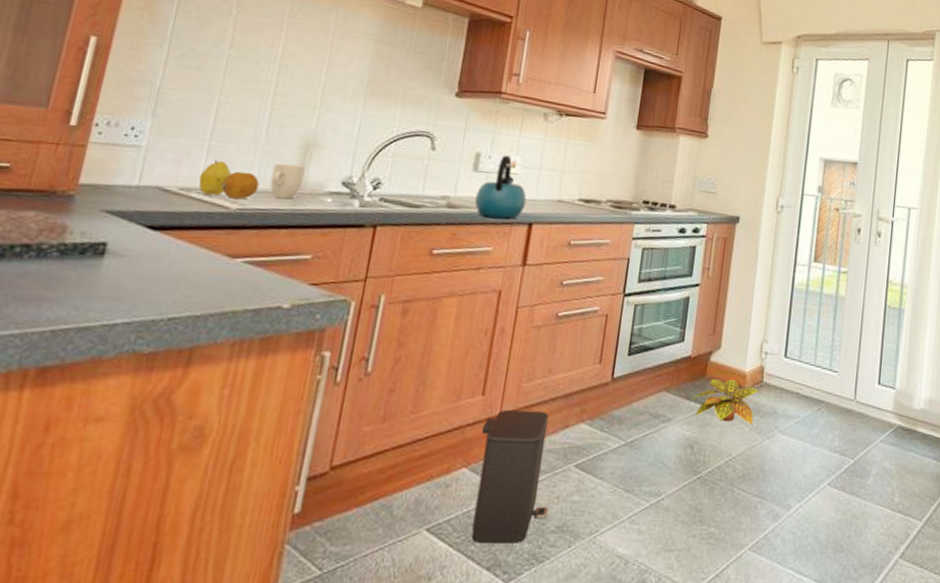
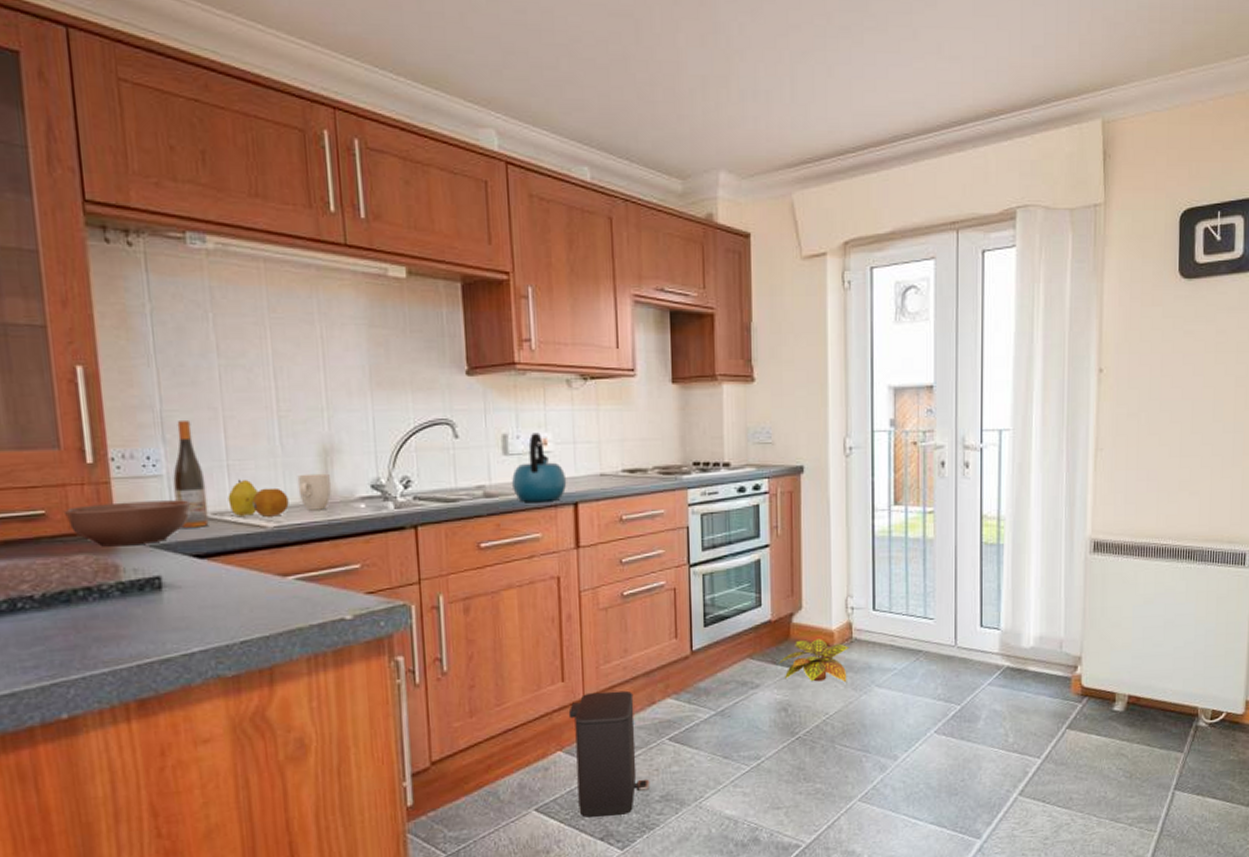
bowl: none [28,164,162,210] -> present [63,500,192,547]
wine bottle: none [144,98,186,200] -> present [173,419,209,528]

